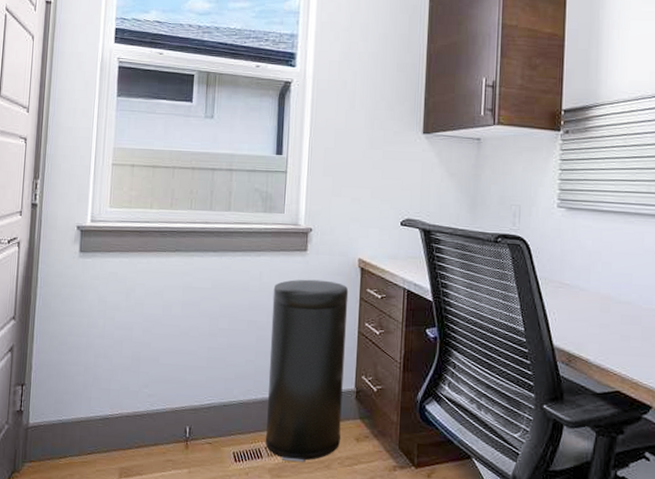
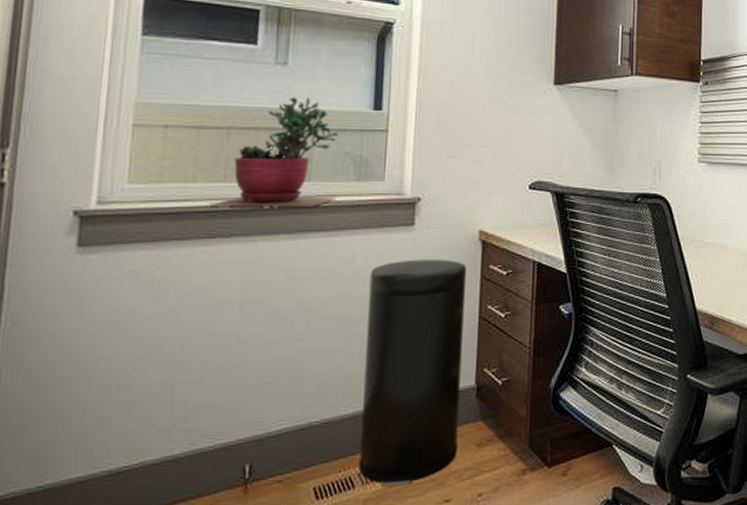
succulent plant: none [159,144,250,232] -> present [206,97,338,207]

